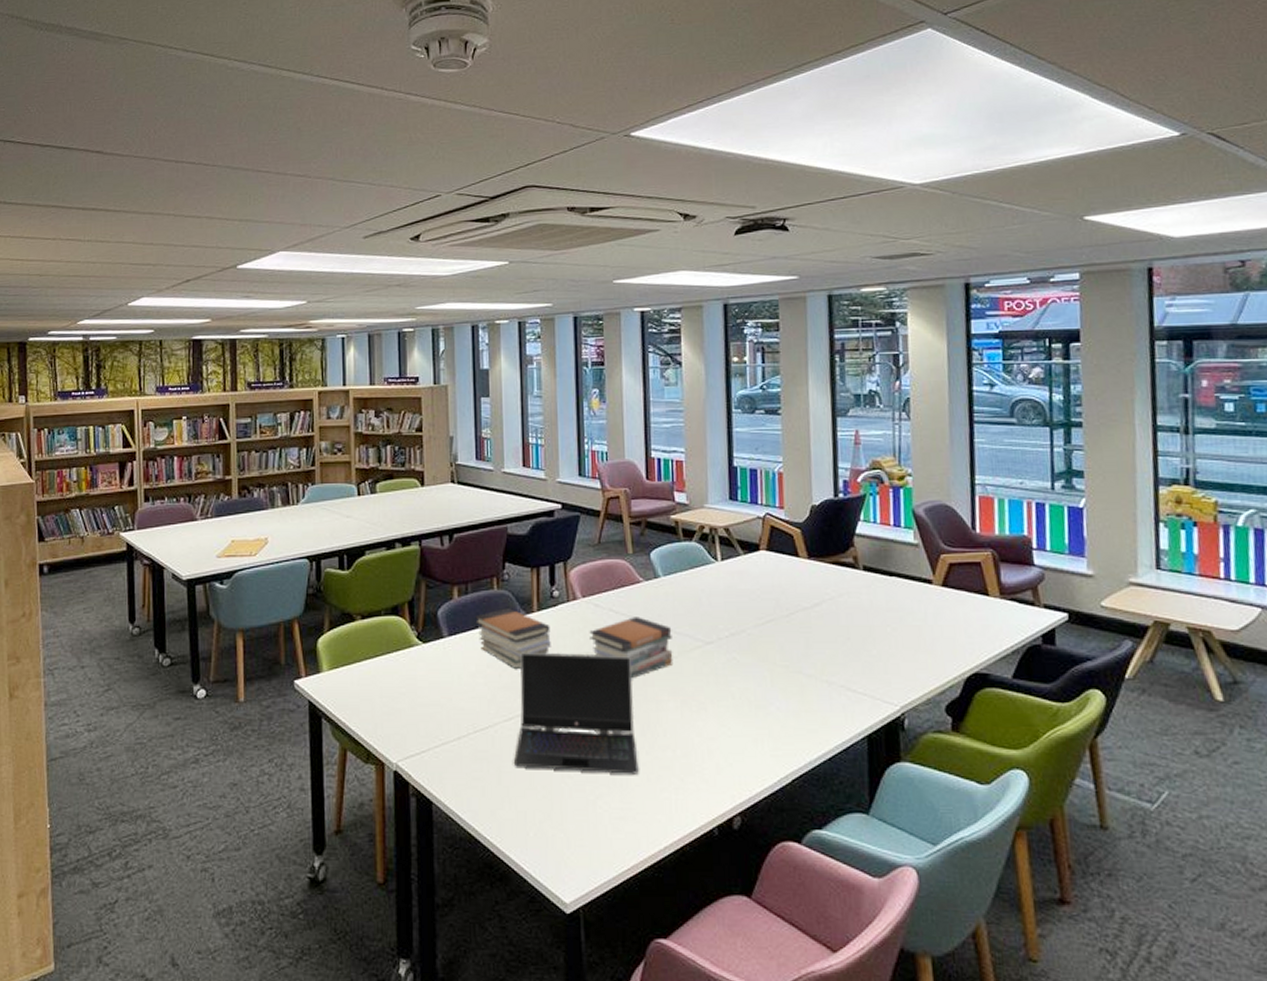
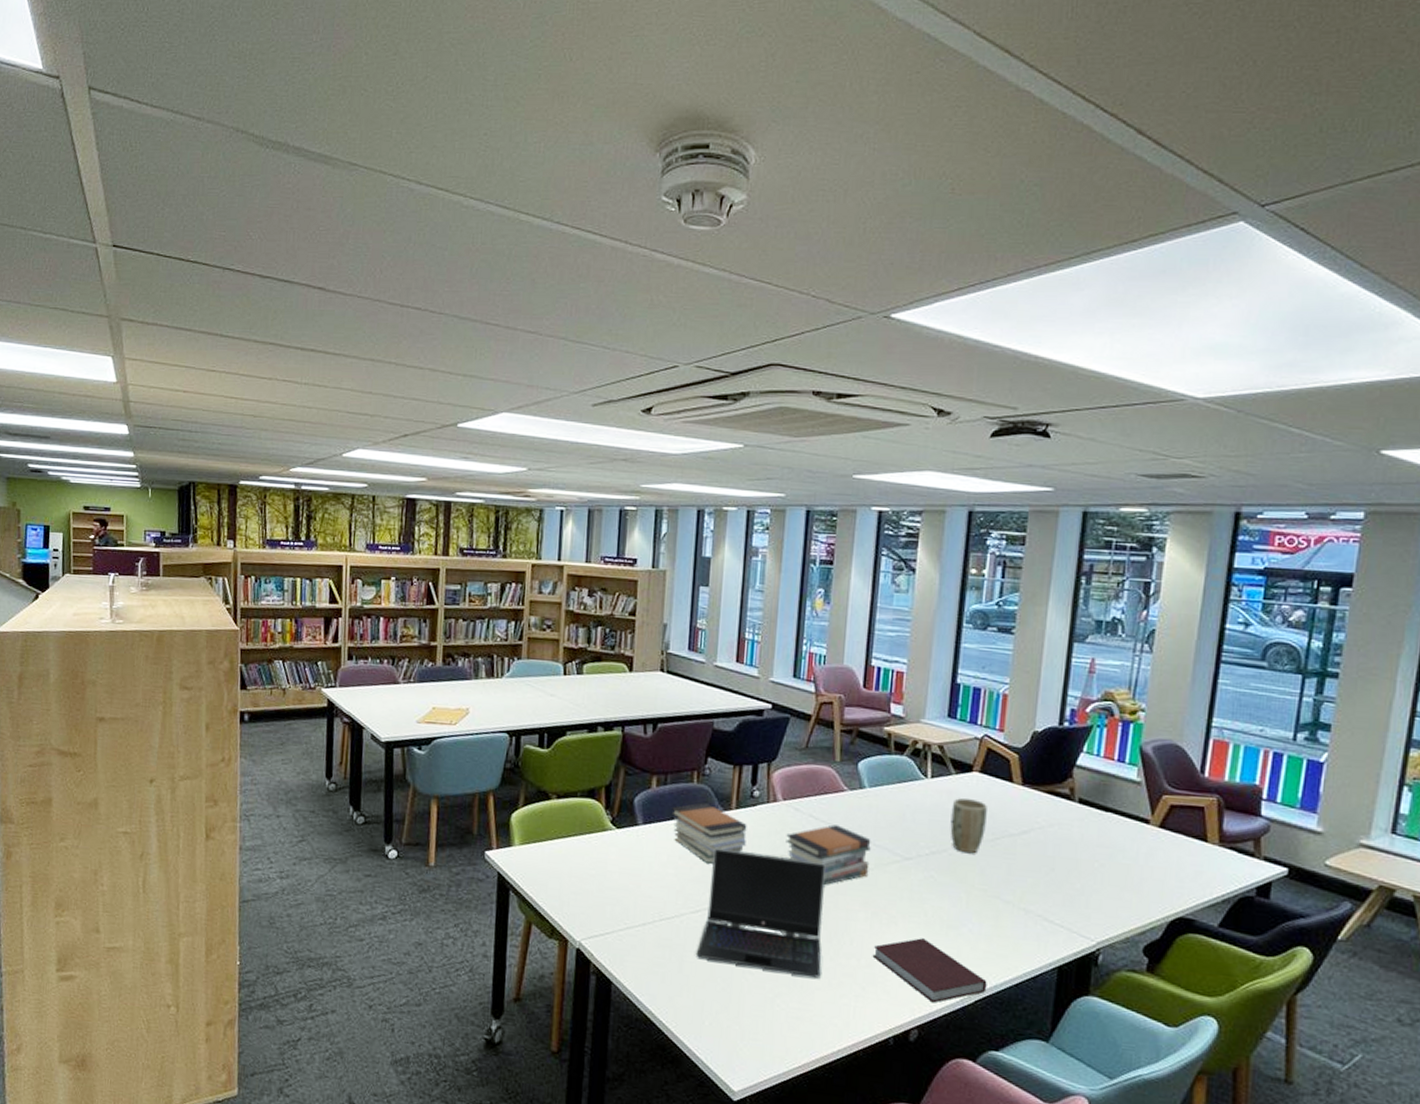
notebook: none [687,722,802,787] -> present [872,938,987,1003]
plant pot: none [744,578,780,631] -> present [950,798,987,854]

